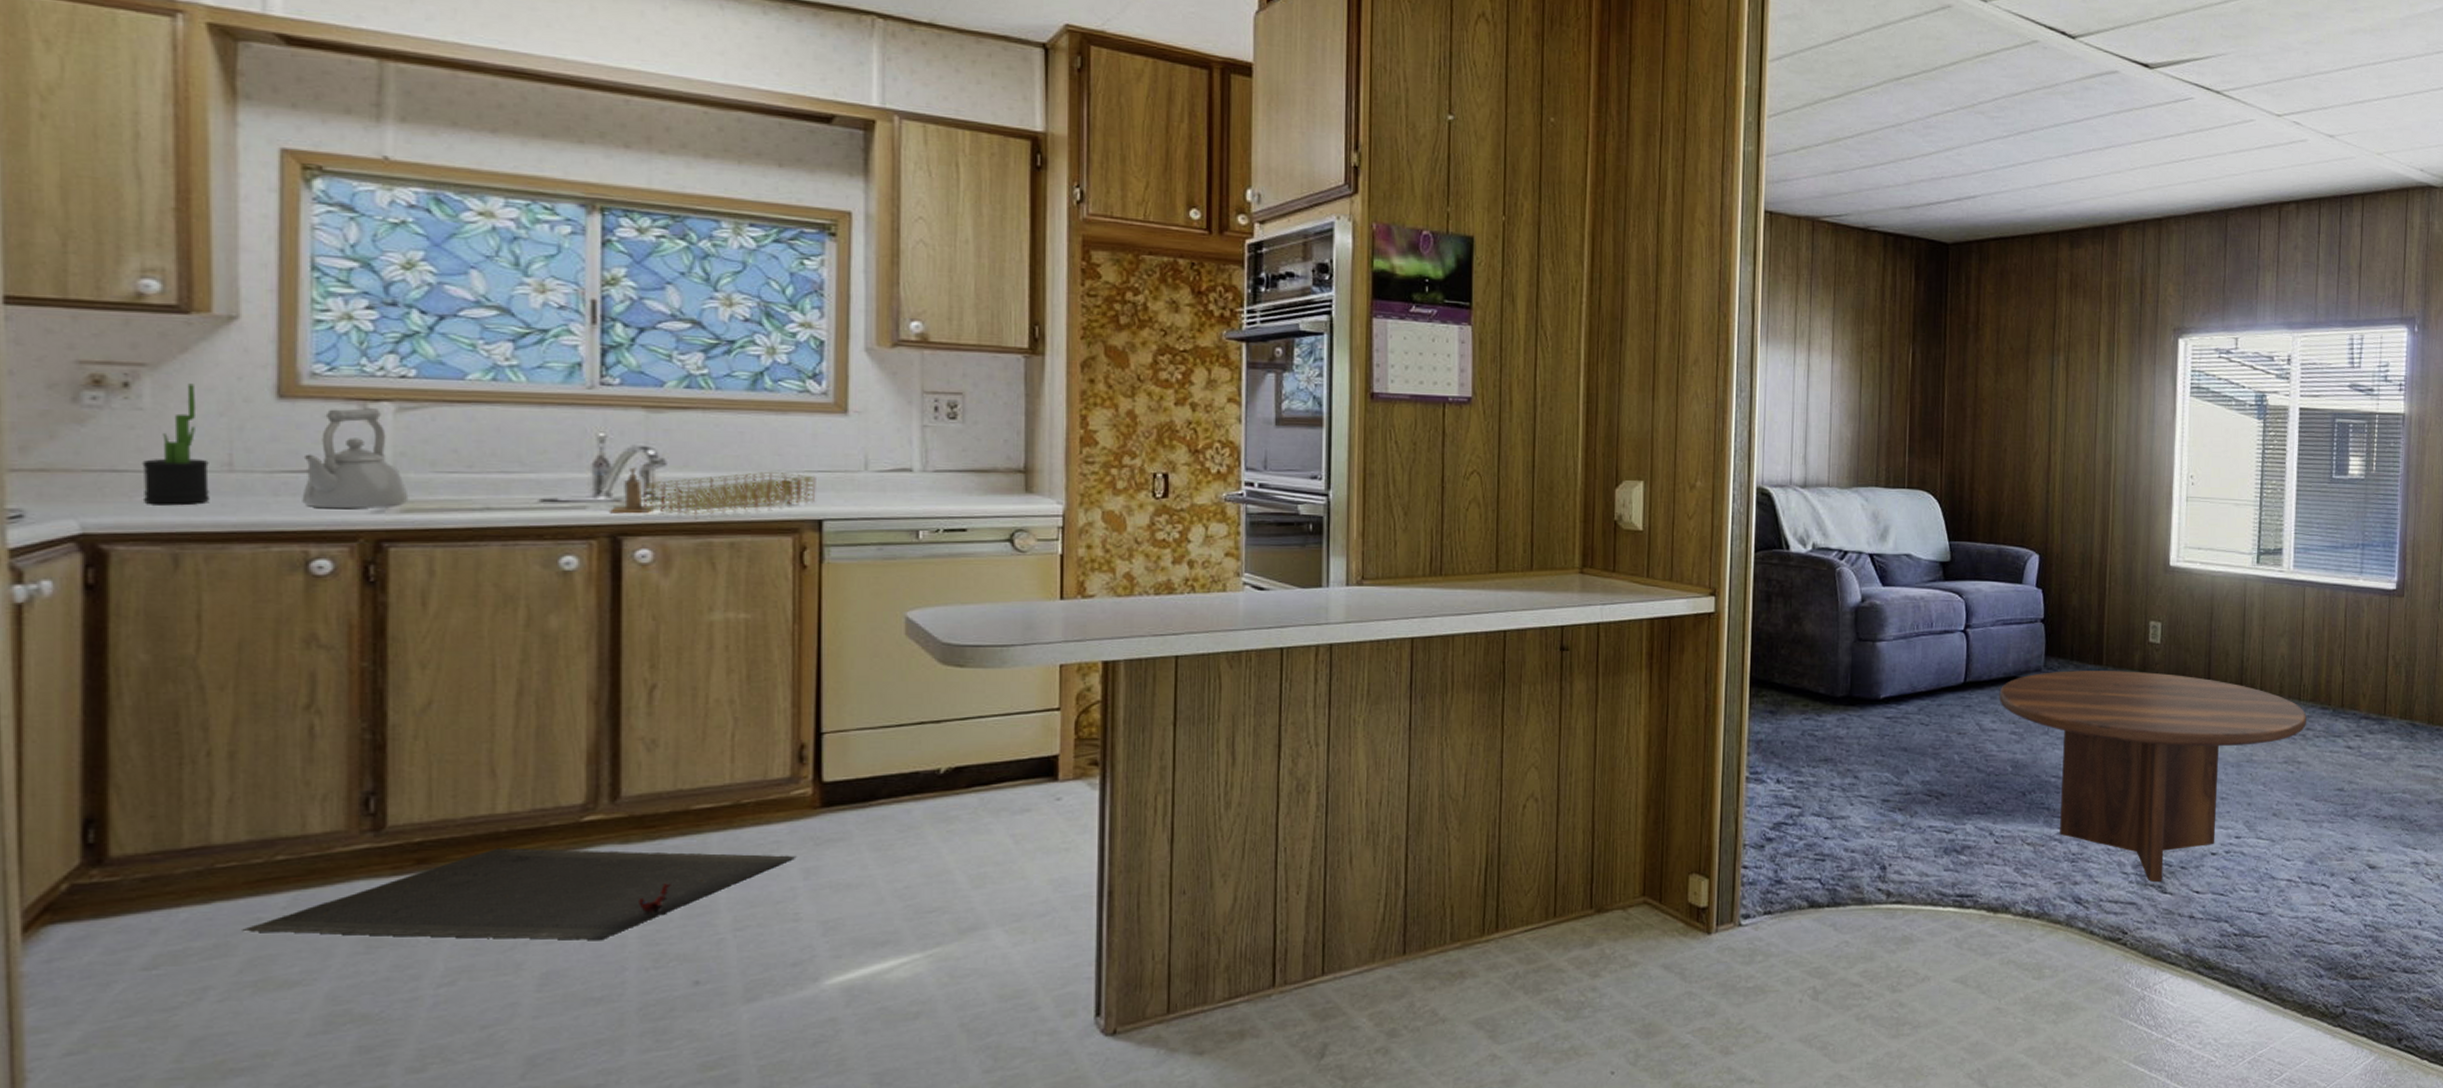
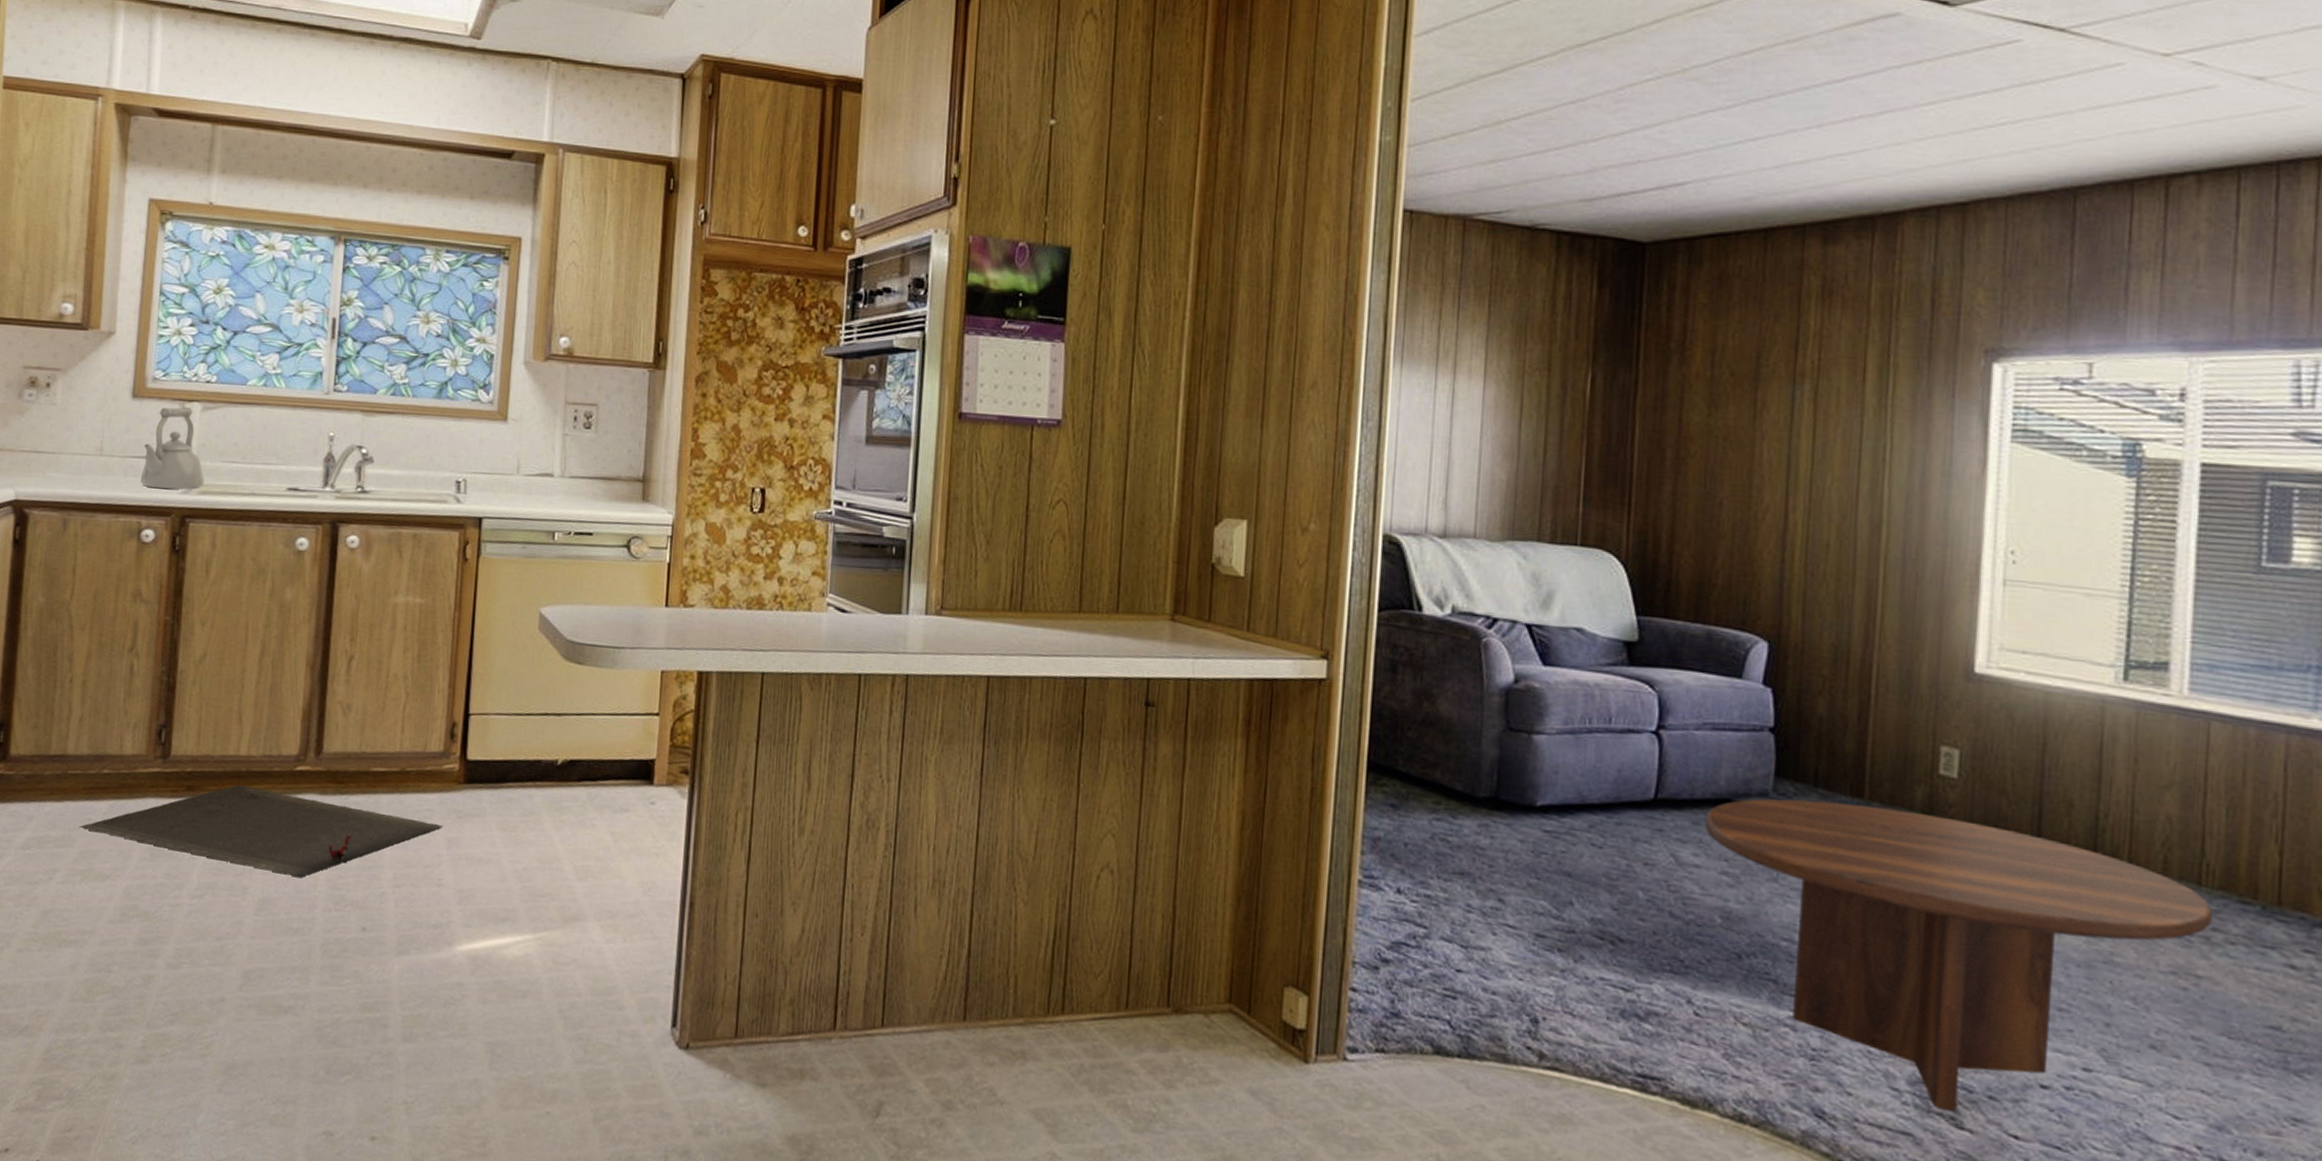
decorative plant: present [142,383,209,505] -> none [51,385,89,481]
soap dispenser: present [610,467,652,513] -> none [333,463,361,504]
dish rack: present [643,471,816,518] -> none [355,471,480,511]

